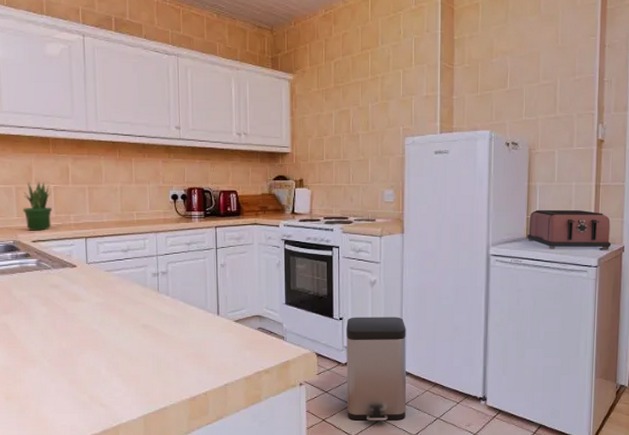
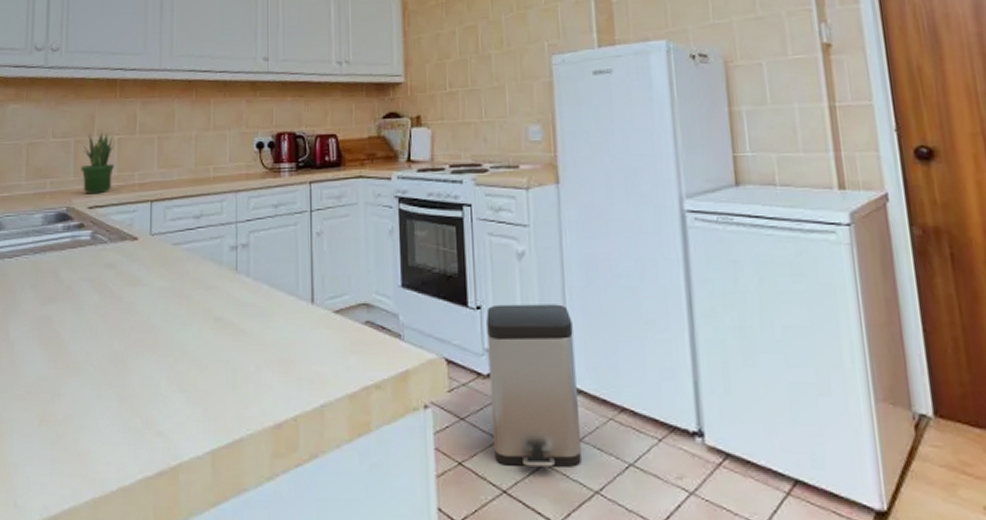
toaster: present [527,209,611,249] -> none [736,142,866,201]

